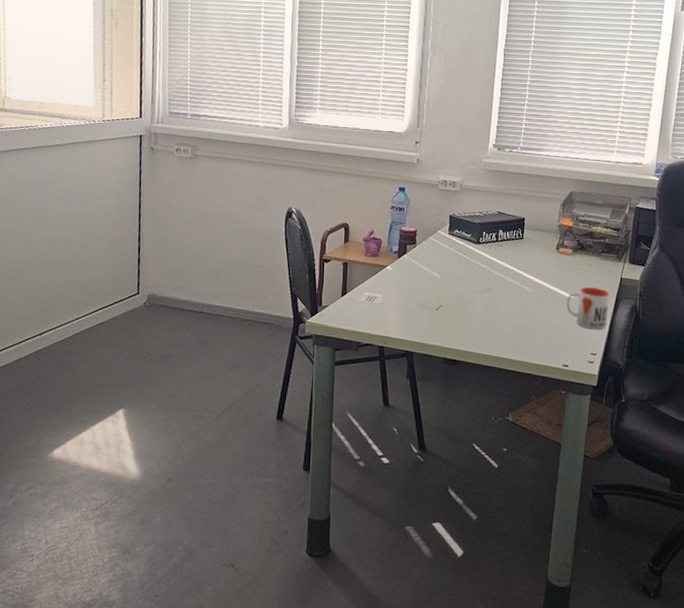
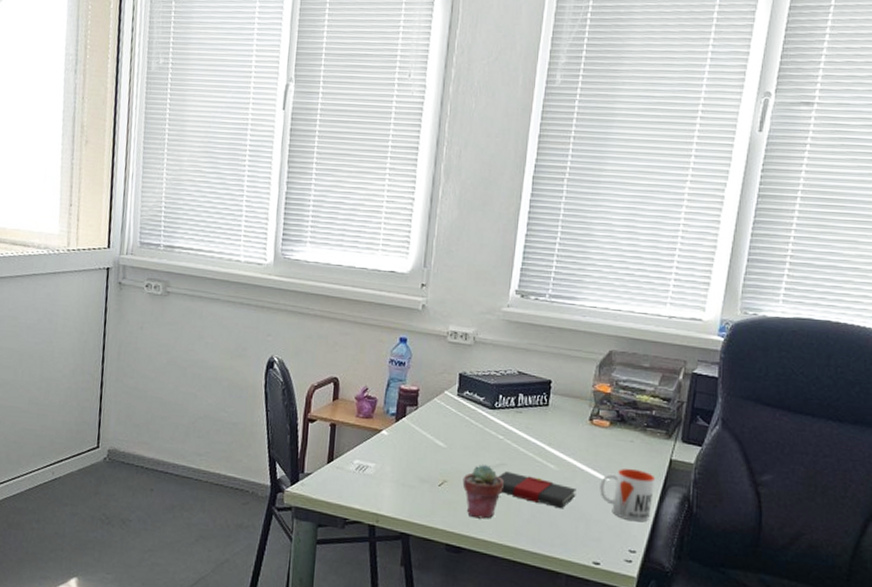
potted succulent: none [455,290,489,335] -> present [462,465,504,519]
book: none [484,295,548,323] -> present [498,471,576,509]

